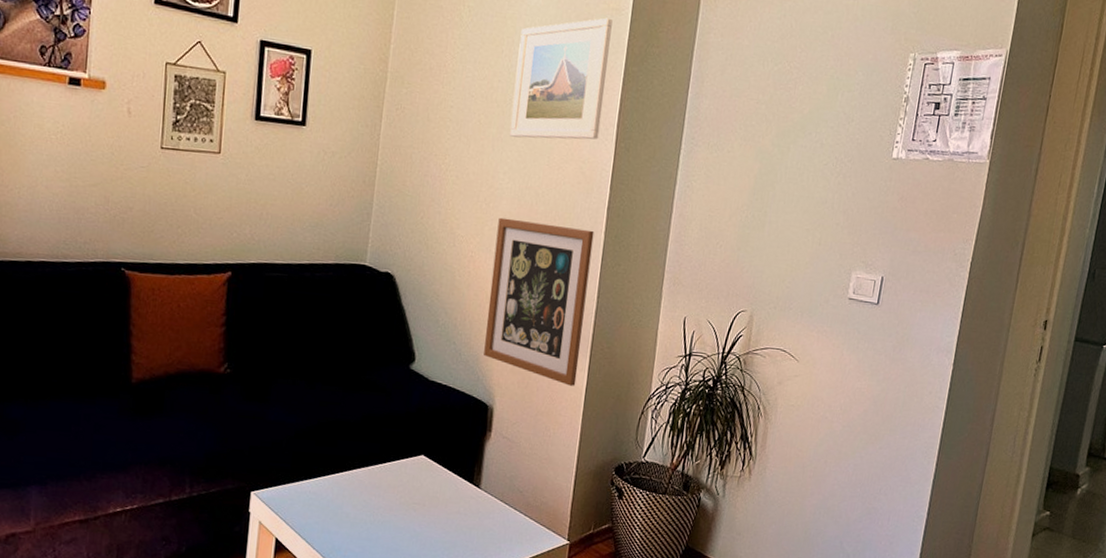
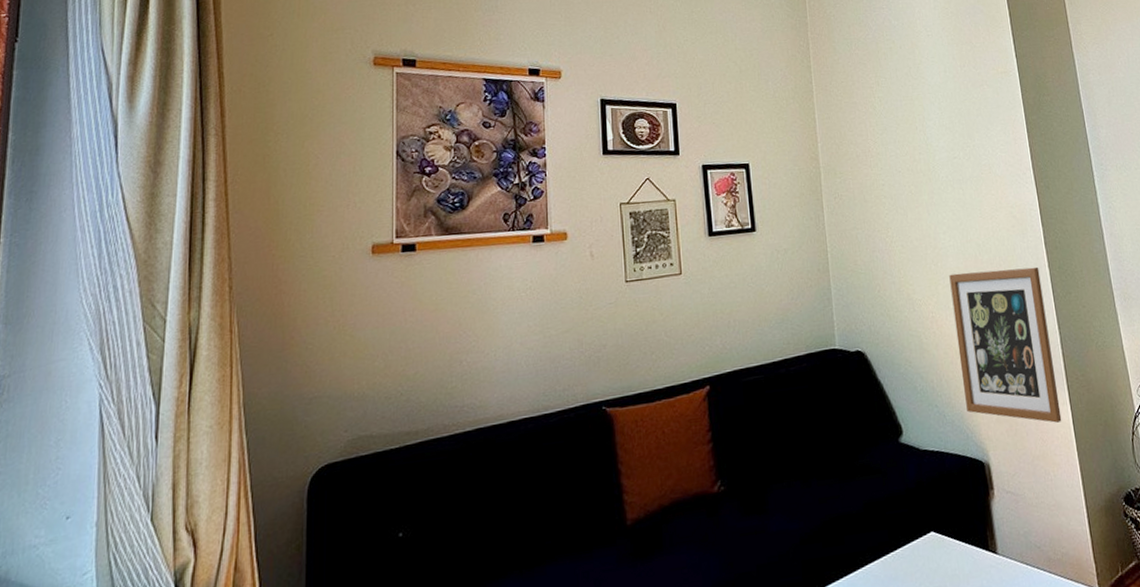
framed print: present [510,17,613,140] -> none [928,80,1019,199]

